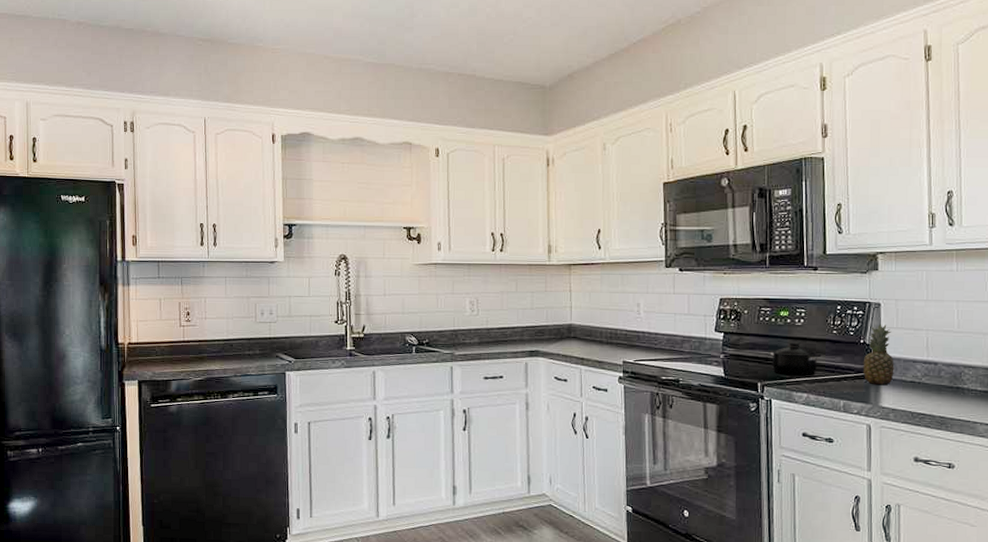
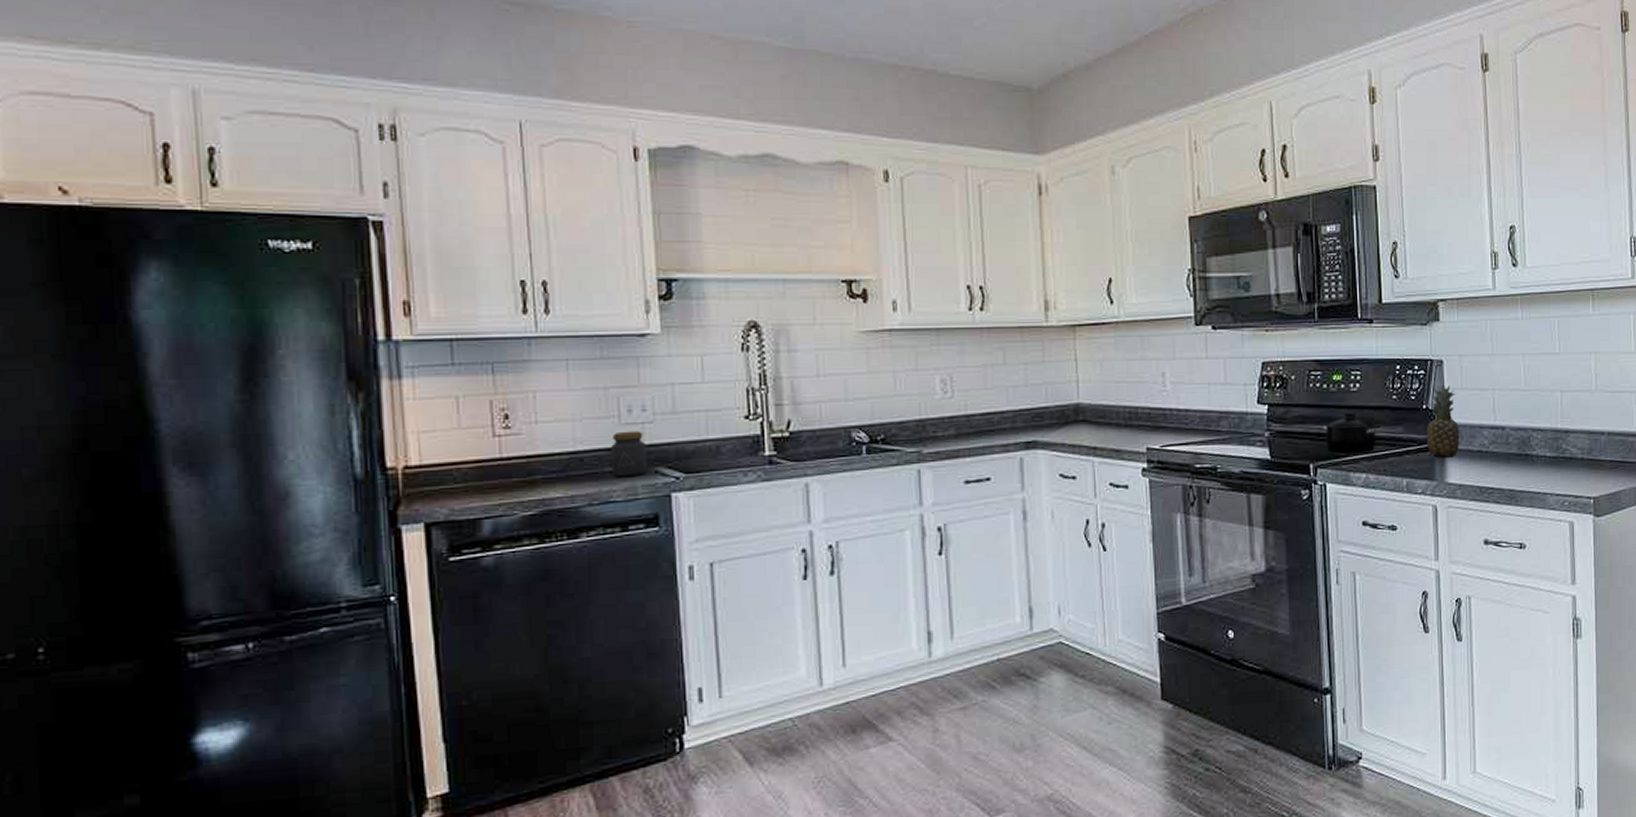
jar: none [249,327,272,359] -> present [610,430,648,478]

